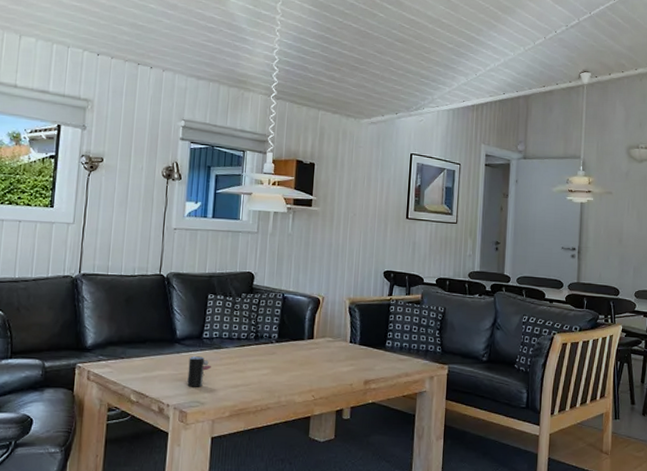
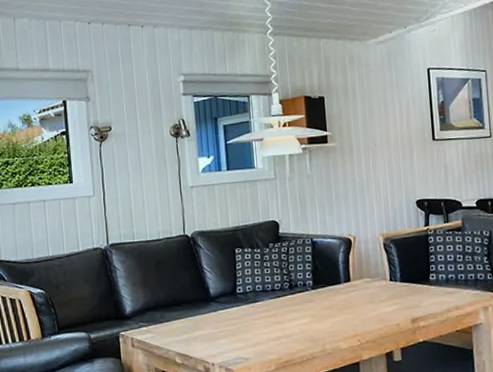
cup: present [187,356,211,387] -> none [226,312,250,344]

